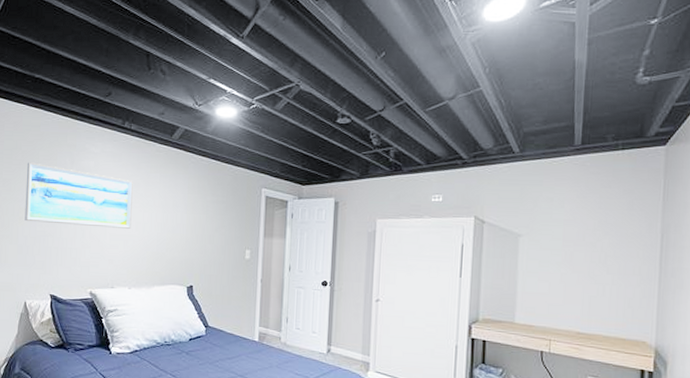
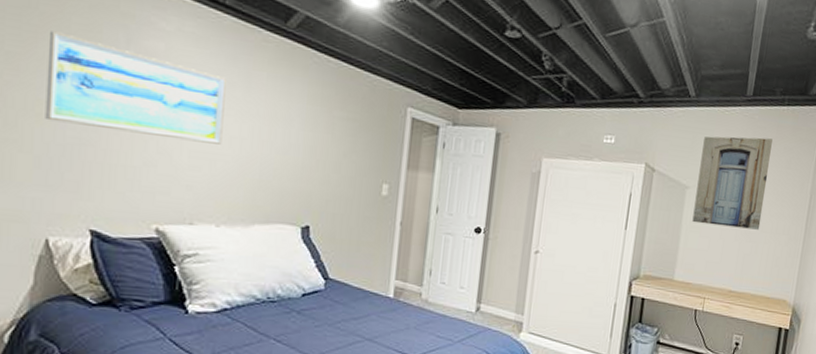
wall art: none [528,183,609,272] -> present [692,136,773,230]

